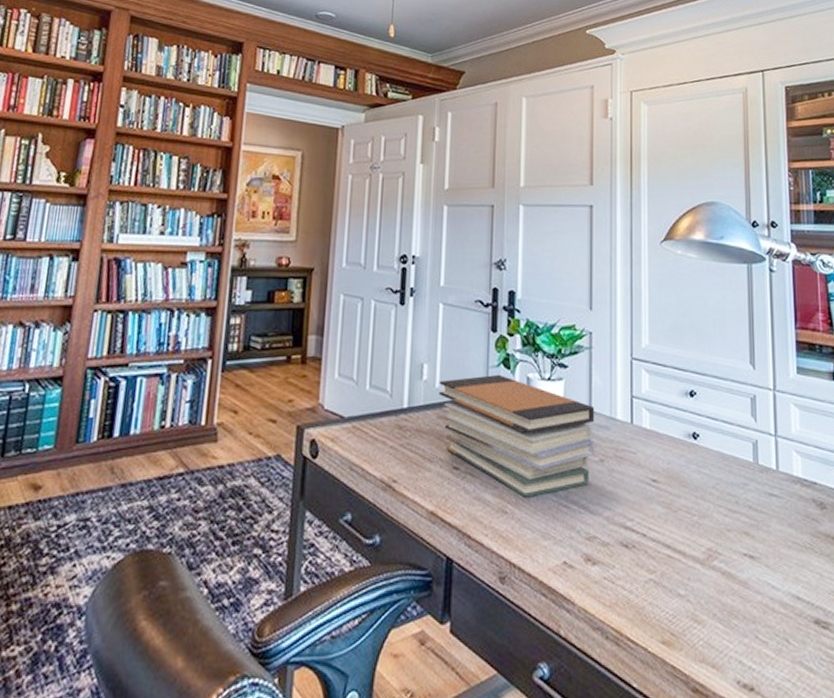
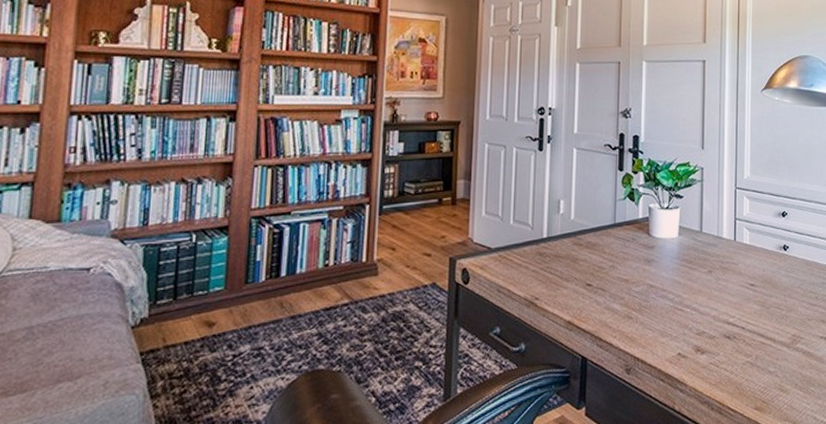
book stack: present [438,374,595,497] -> none [573,206,705,305]

